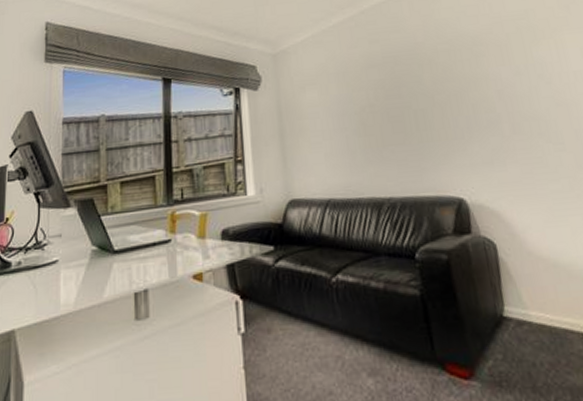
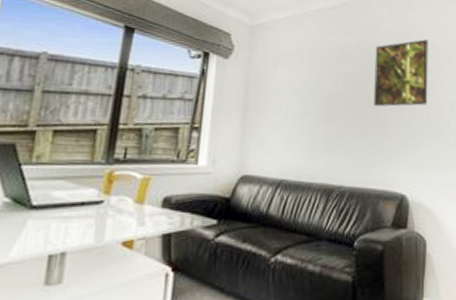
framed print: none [402,30,470,111] -> present [373,39,428,107]

